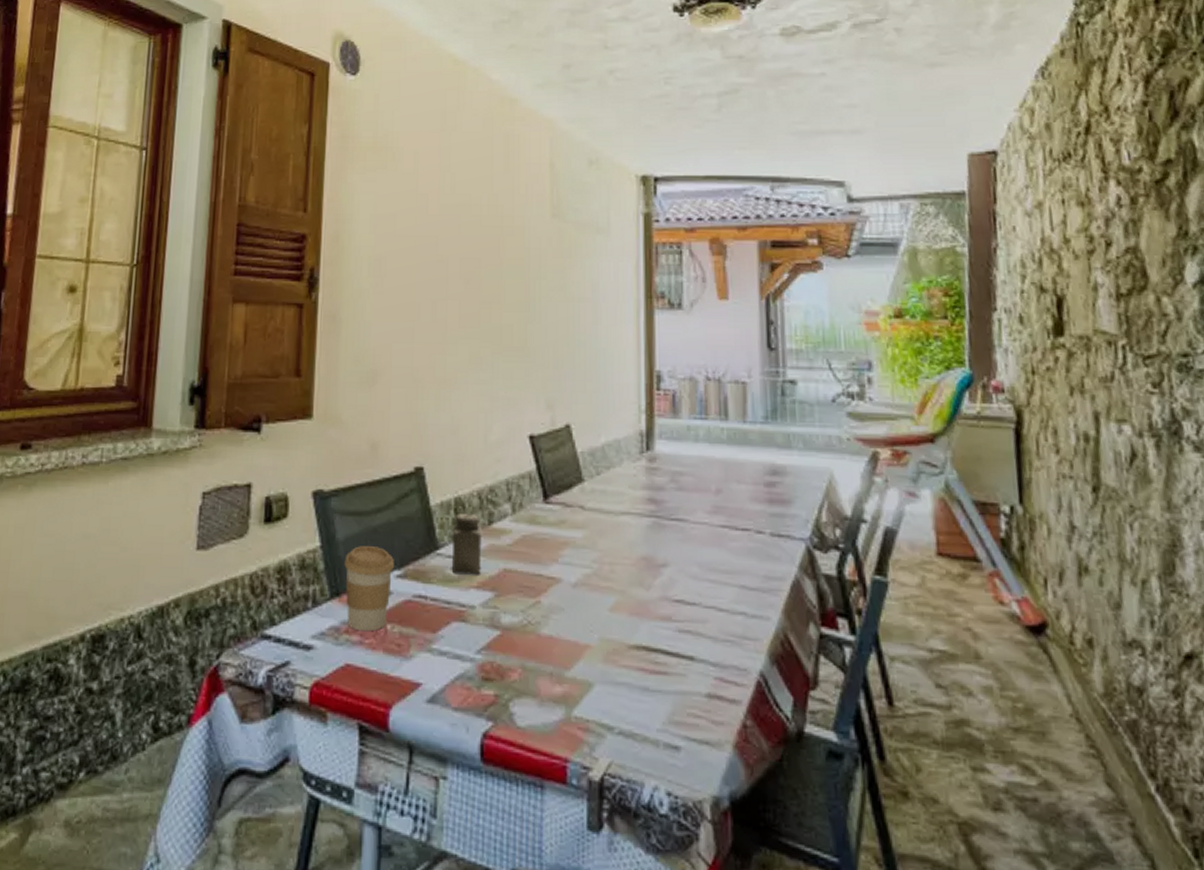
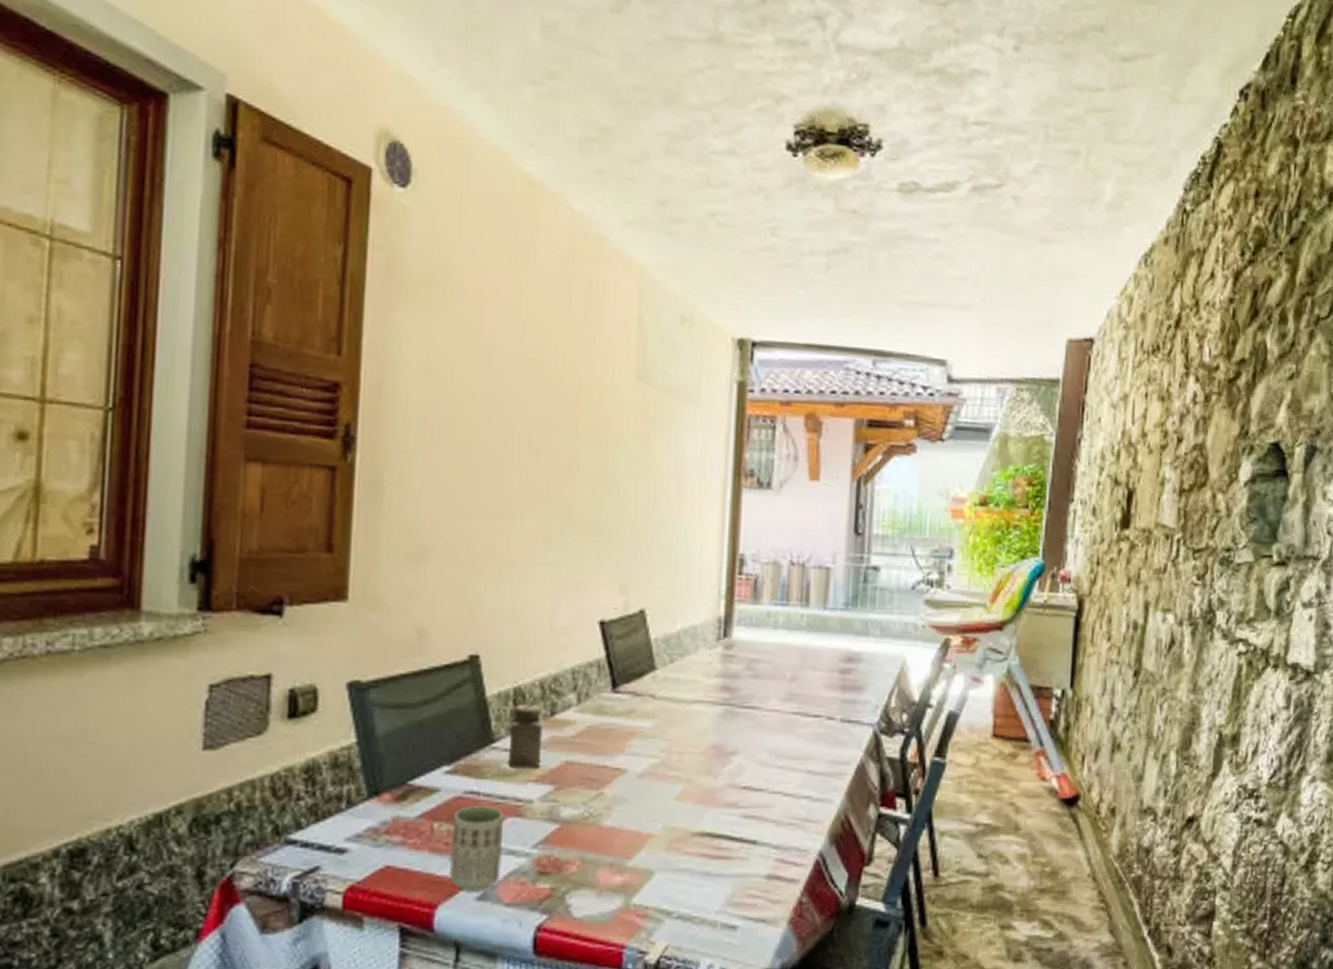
coffee cup: present [344,546,395,632] -> none [385,741,444,831]
cup: none [401,609,449,693] -> present [448,806,503,891]

